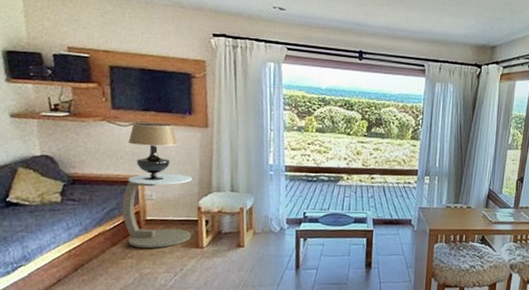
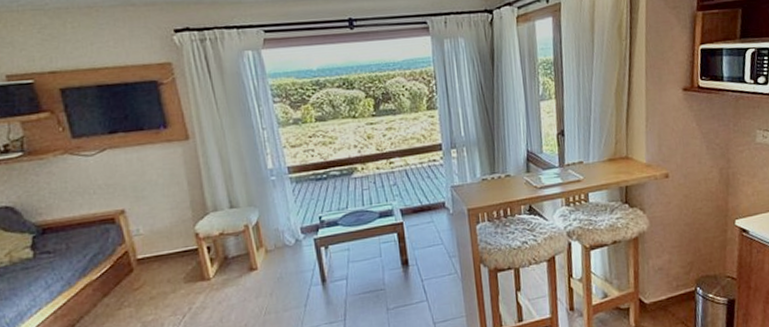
side table: present [122,173,192,249] -> none [105,199,193,294]
table lamp: present [128,122,177,181] -> none [99,144,157,214]

